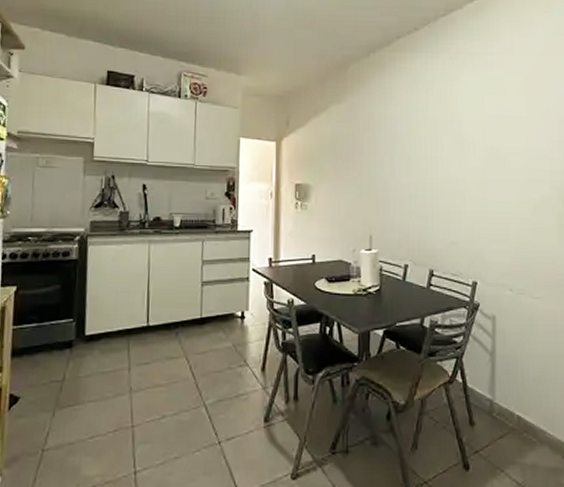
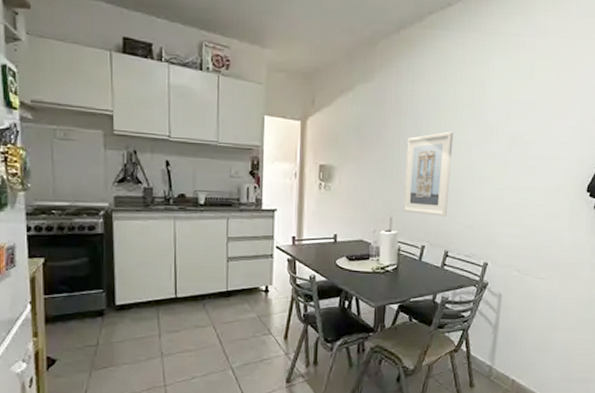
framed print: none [382,147,430,234] -> present [402,131,454,217]

